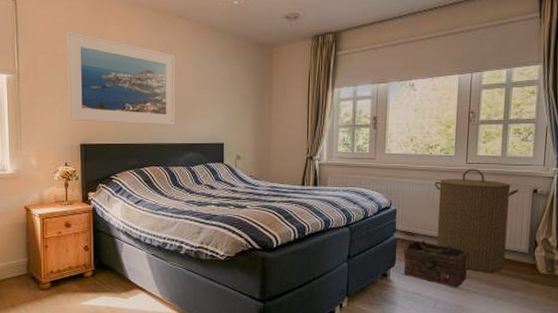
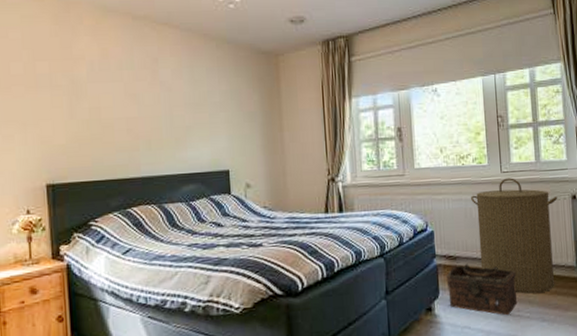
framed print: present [66,31,175,125] -> none [22,45,168,156]

